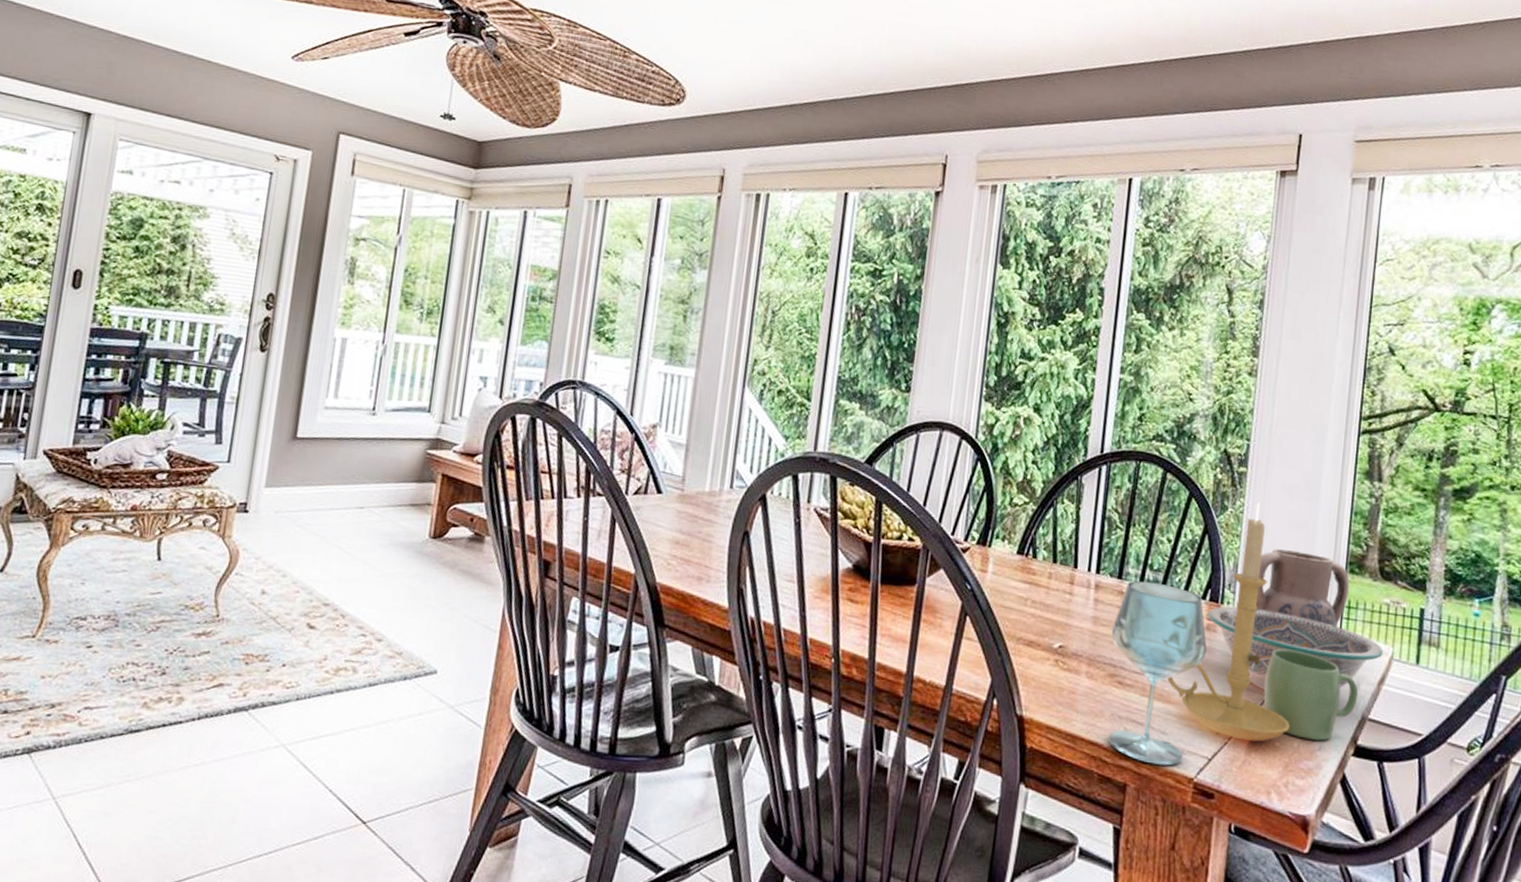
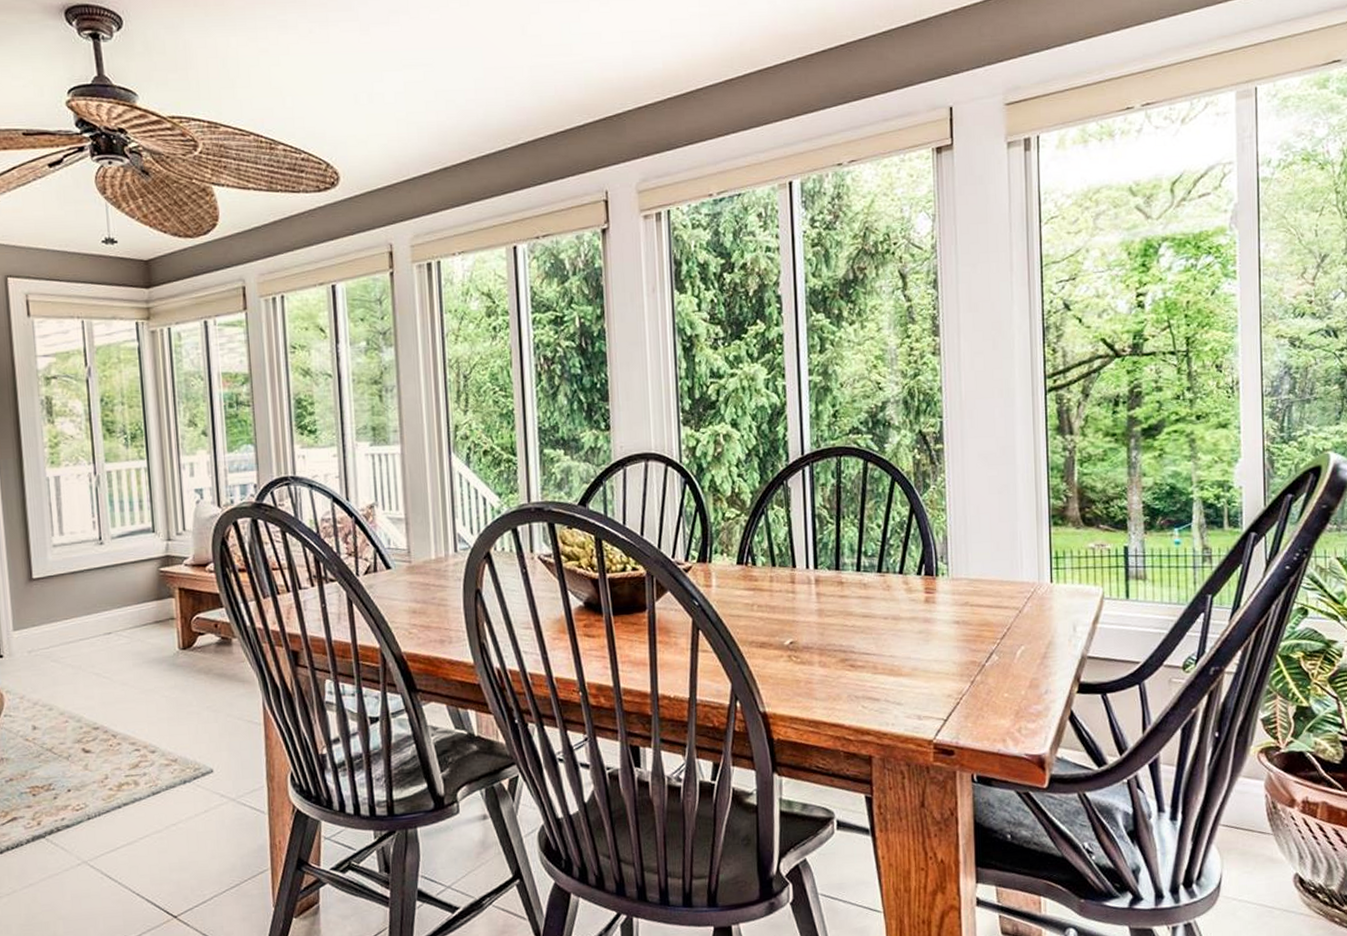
wine glass: present [1108,580,1207,766] -> none [836,567,928,734]
candle holder: present [1167,501,1290,742] -> none [895,474,1016,697]
bowl: present [1207,606,1383,690] -> none [924,573,1094,648]
pitcher: present [1255,549,1350,628] -> none [967,514,1055,579]
mug: present [1263,648,1359,741] -> none [987,606,1076,686]

